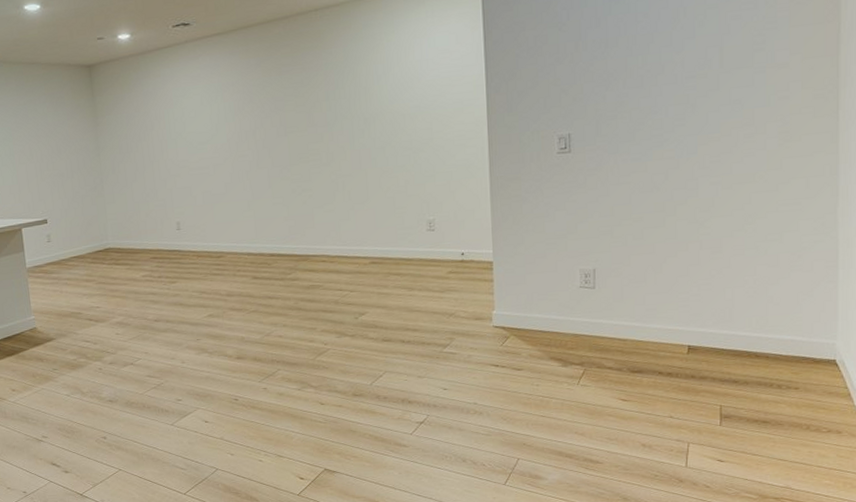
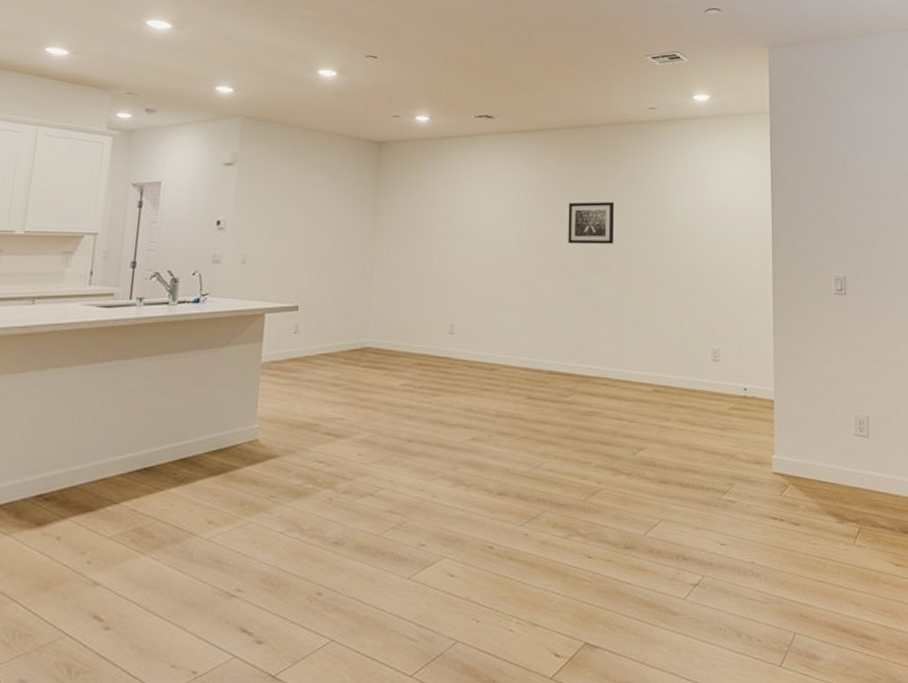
wall art: none [272,91,320,136] -> present [568,202,615,244]

